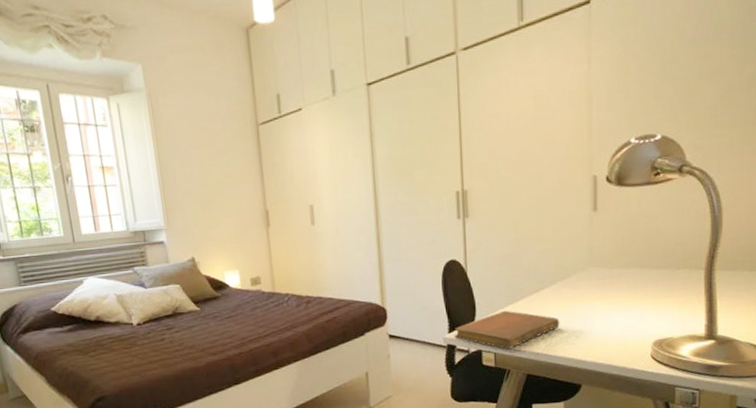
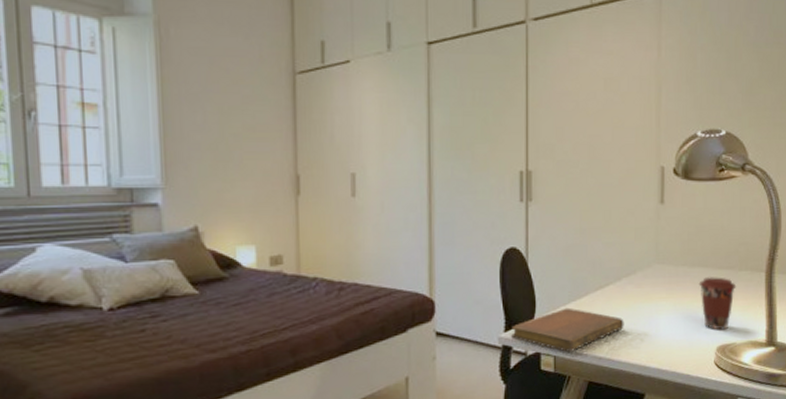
coffee cup: none [634,276,674,326] -> present [698,277,737,330]

